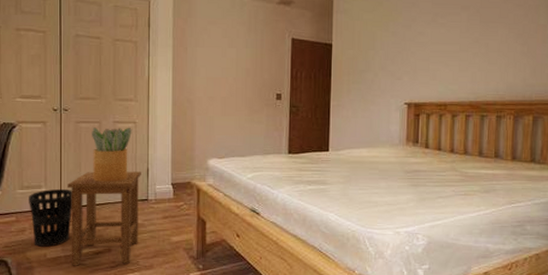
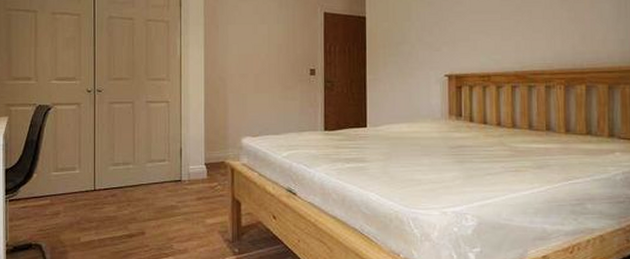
wastebasket: present [29,188,72,247] -> none [63,170,106,230]
stool: present [67,171,141,266] -> none [101,152,174,250]
potted plant: present [92,127,132,182] -> none [125,106,165,163]

